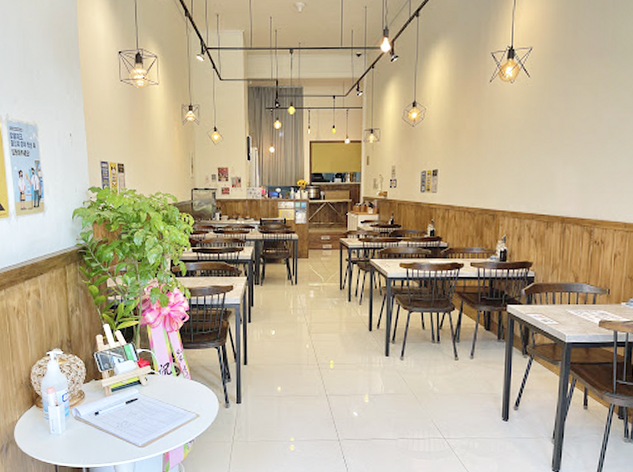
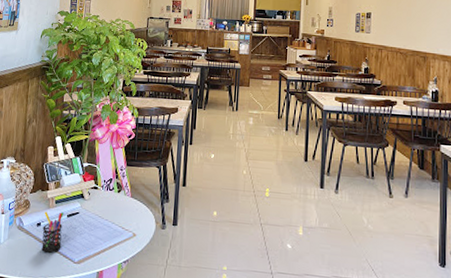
pen holder: none [101,399,123,441] -> present [41,211,64,254]

